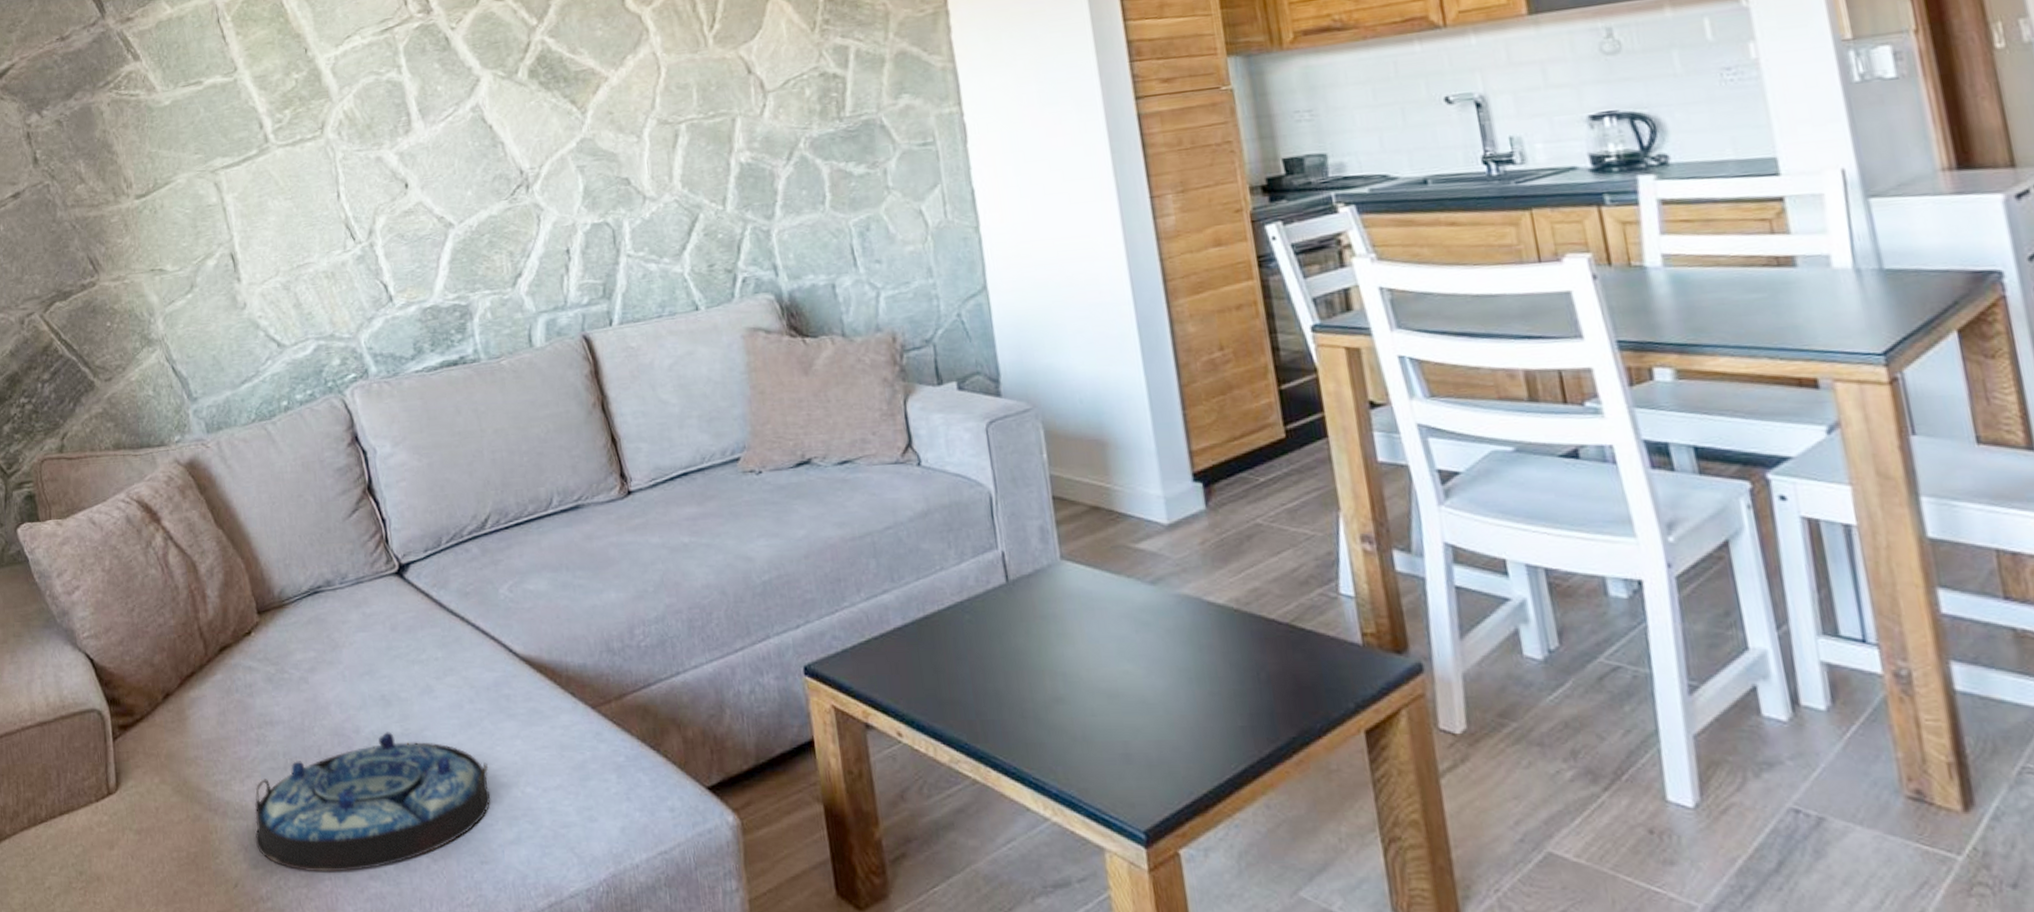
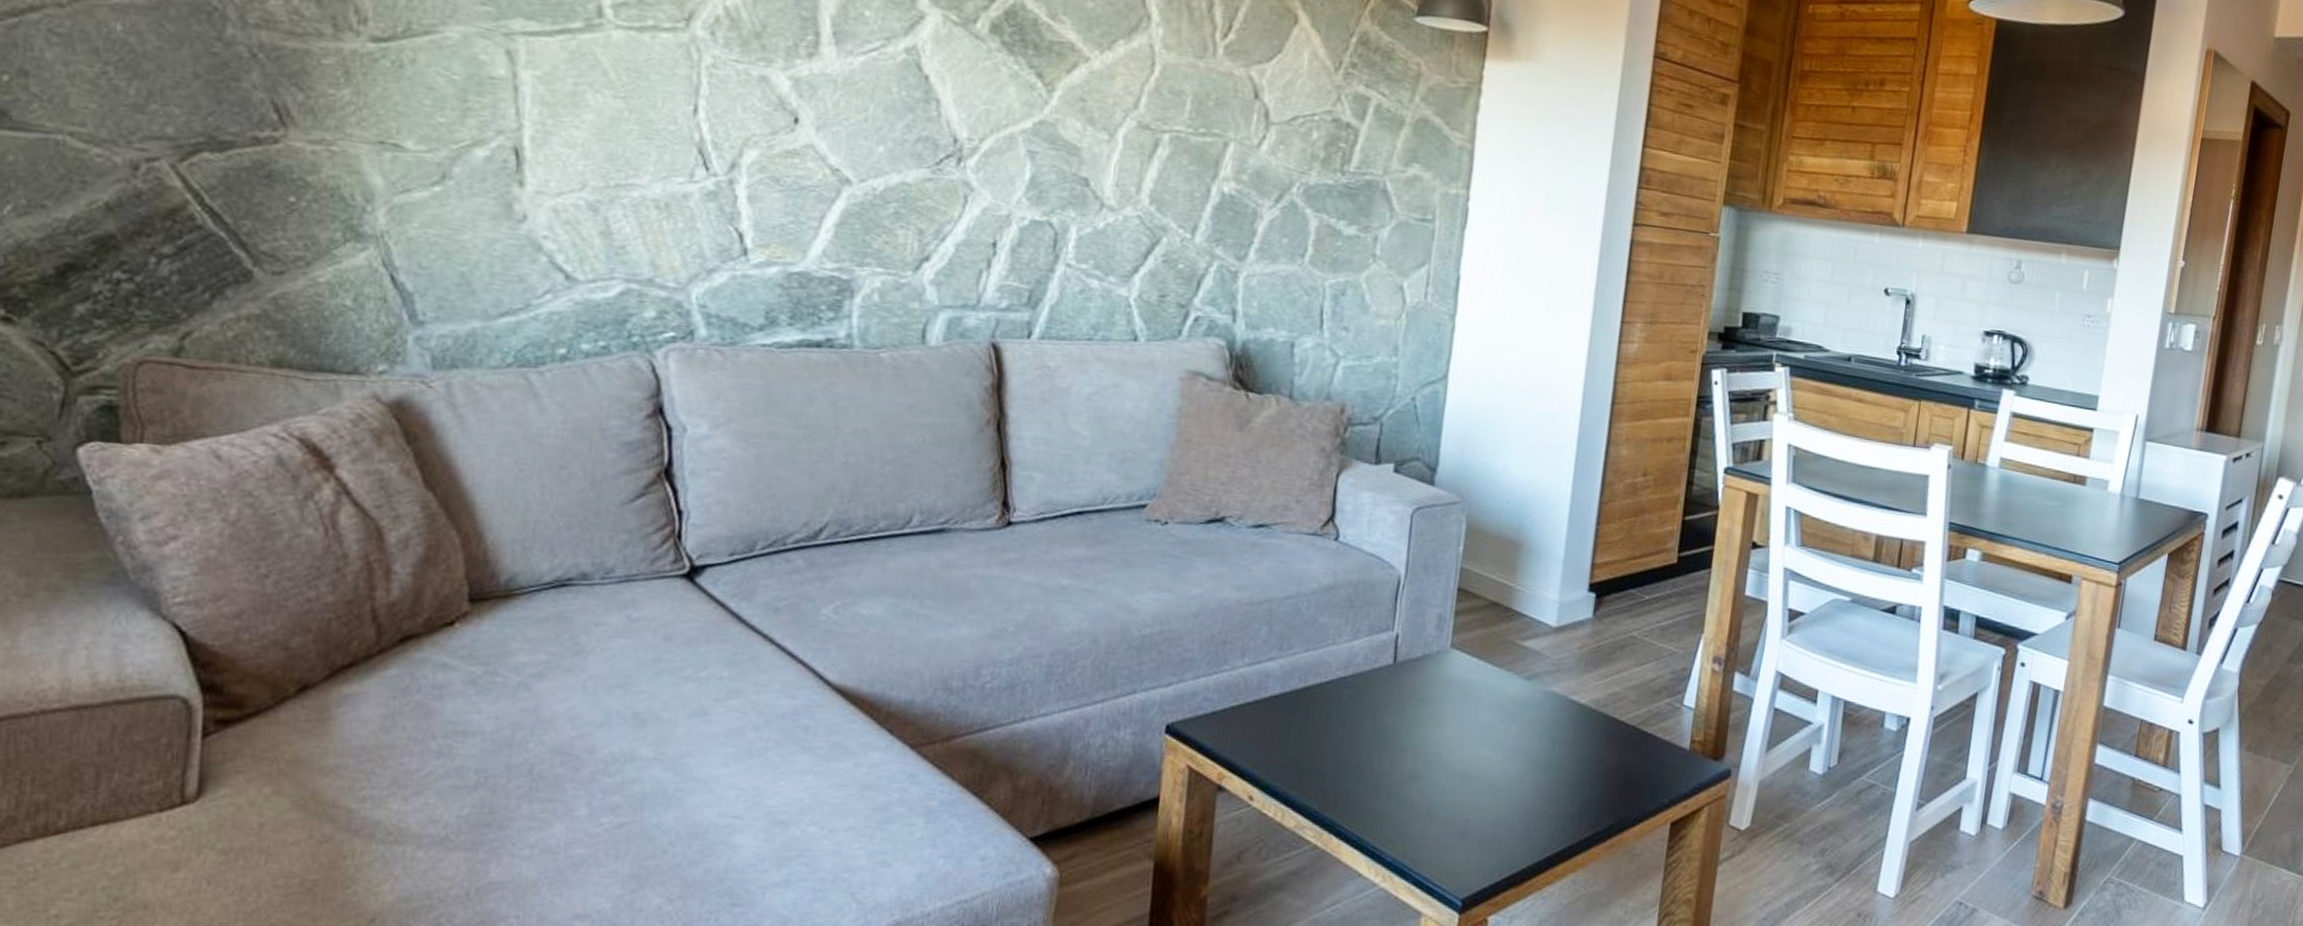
serving tray: present [254,732,491,872] -> none [412,755,764,910]

